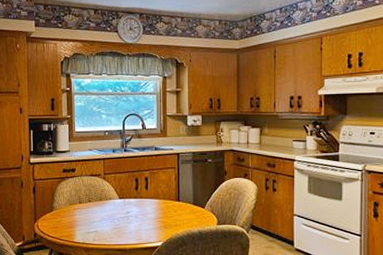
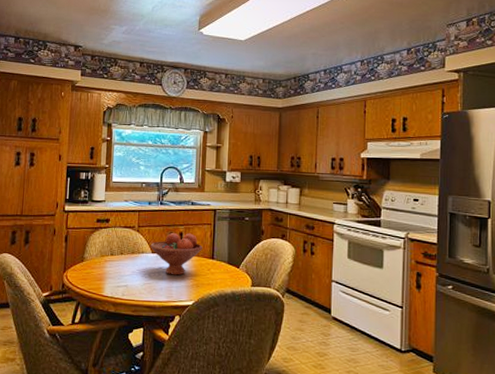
fruit bowl: none [117,177,169,219] -> present [150,232,203,276]

